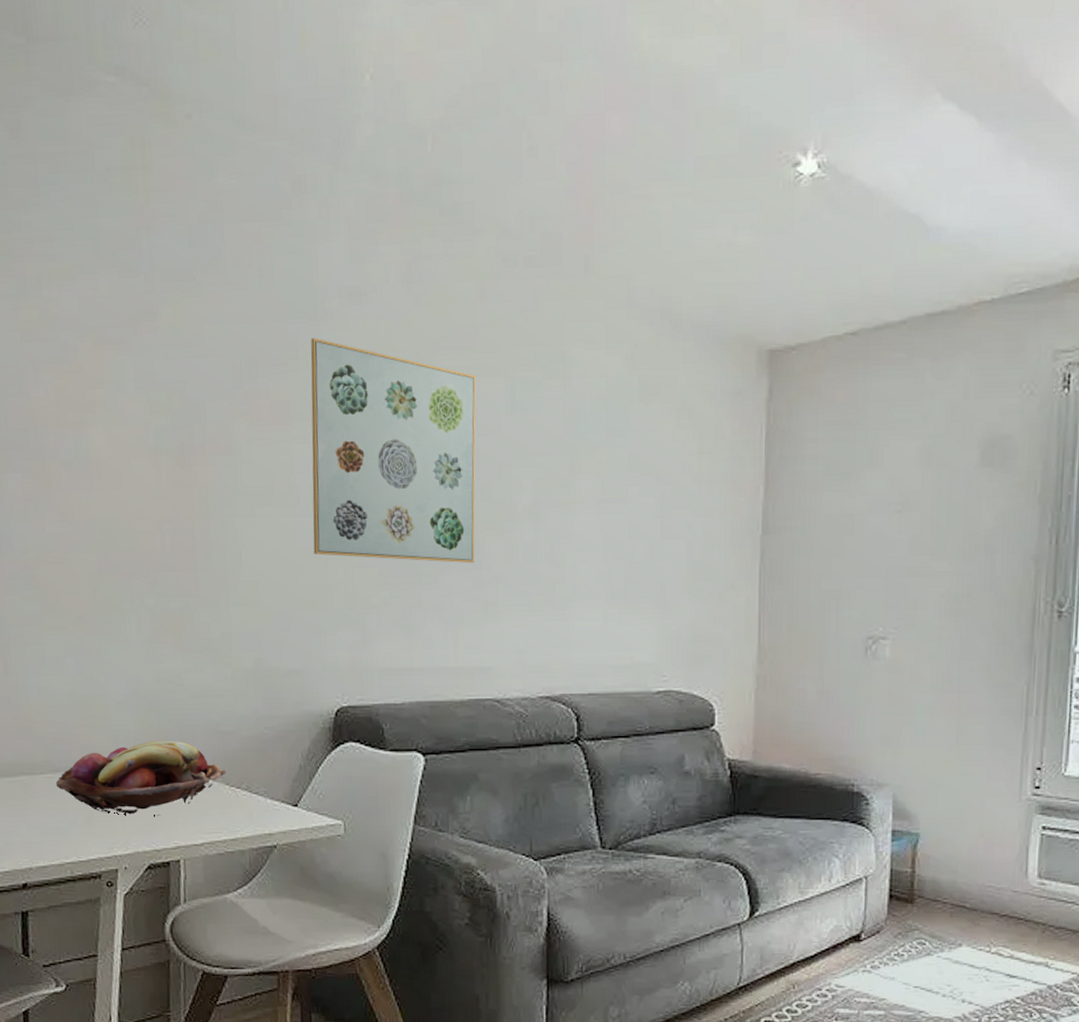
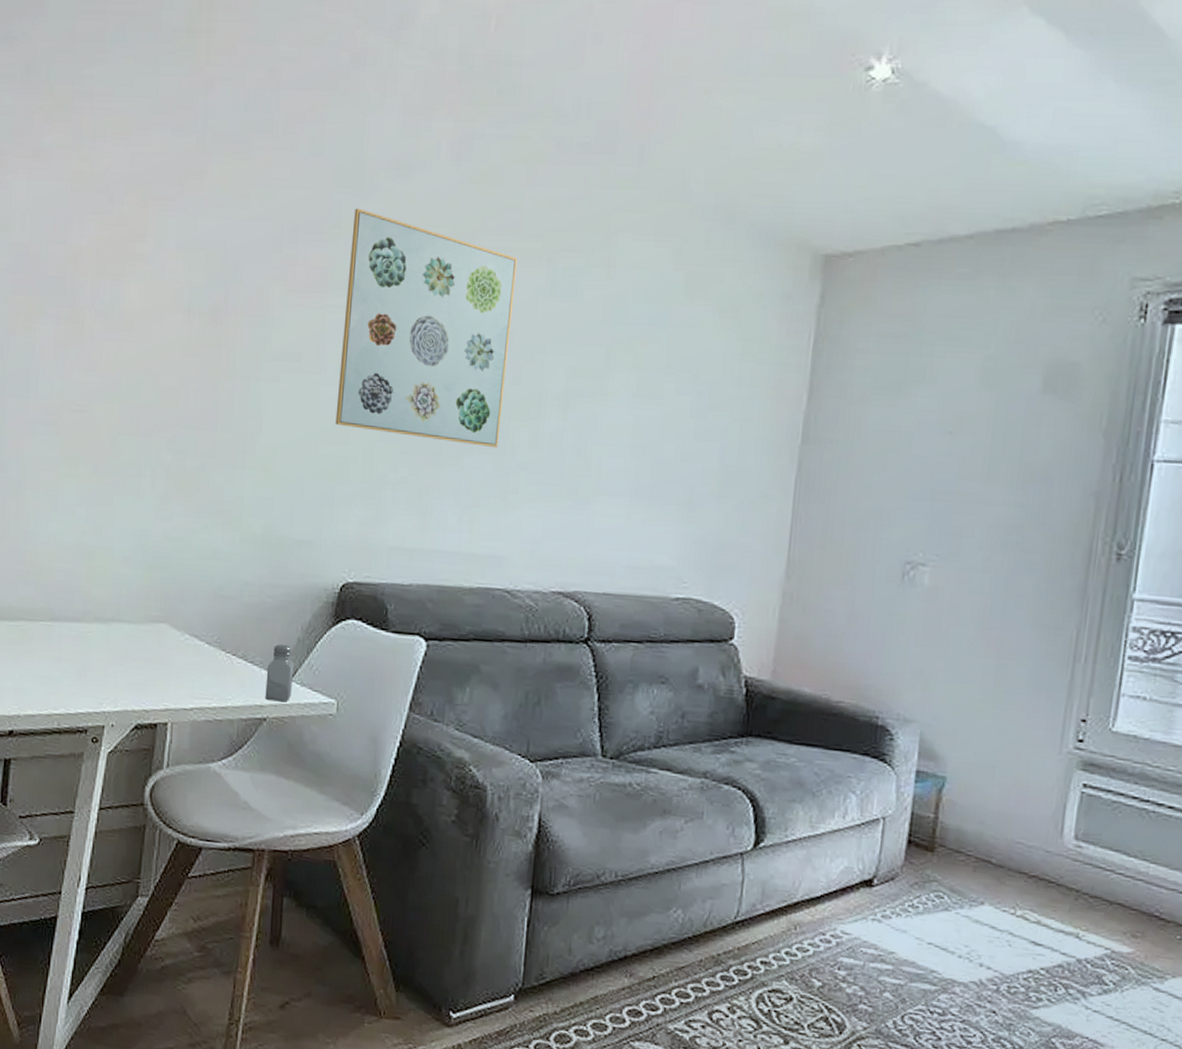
fruit basket: present [55,741,226,816] -> none [53,598,224,676]
saltshaker: none [272,773,299,827] -> present [265,644,294,702]

